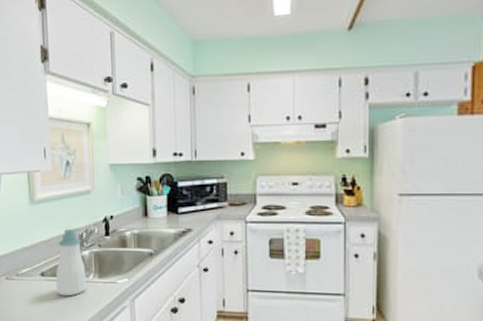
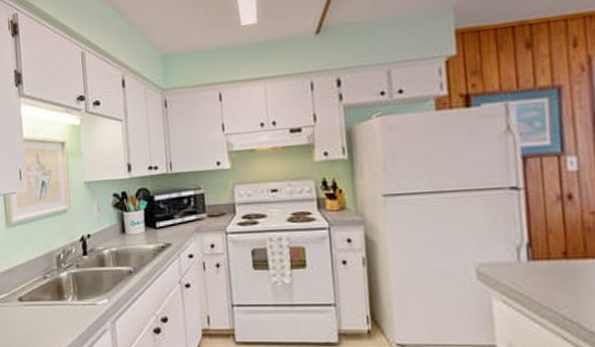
soap bottle: present [55,227,87,297] -> none [33,248,66,322]

